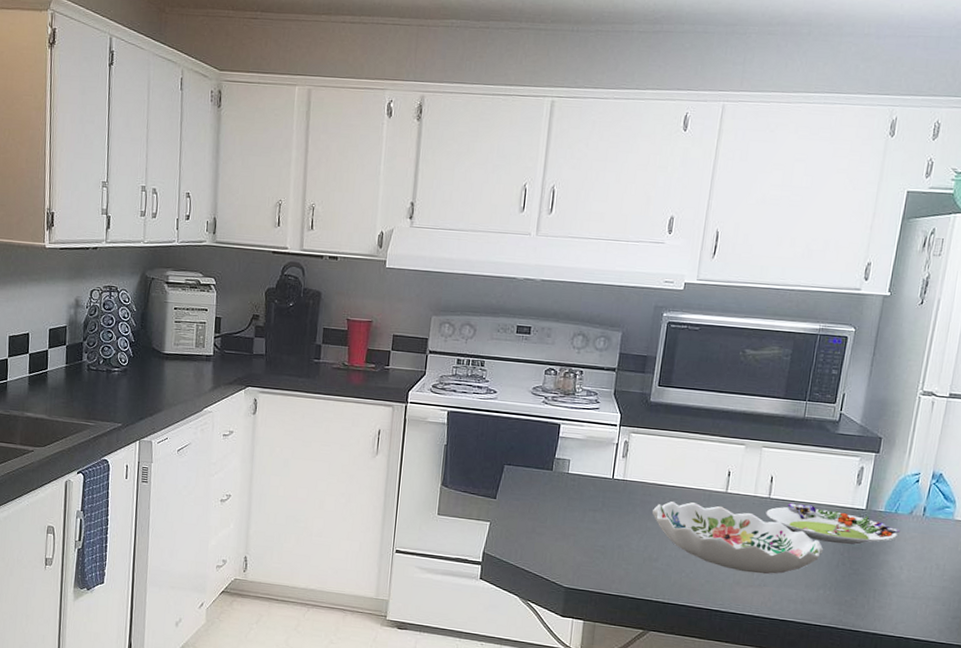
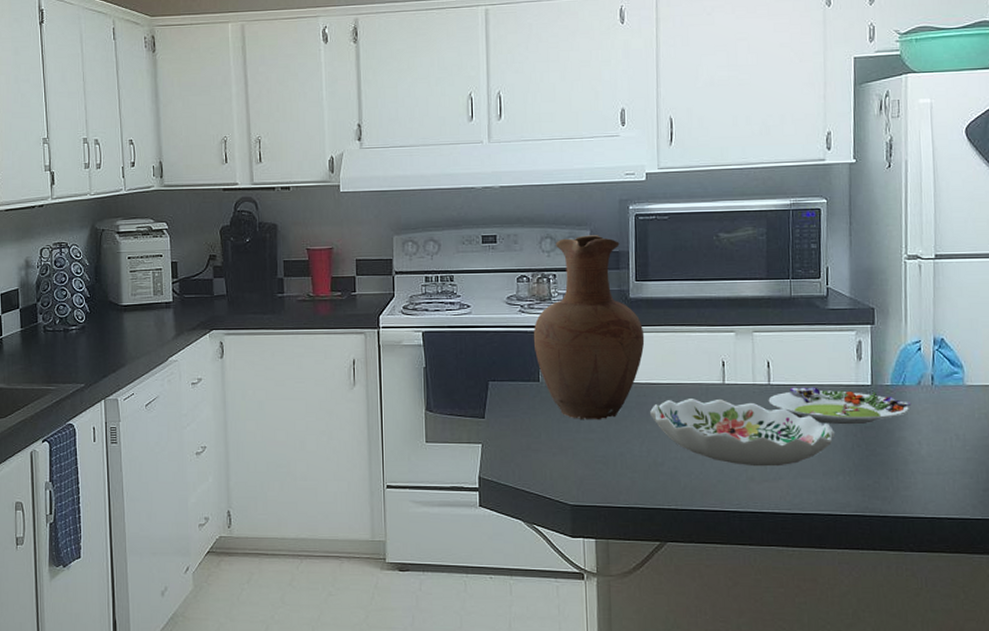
vase: none [552,336,659,513] -> present [533,235,645,420]

